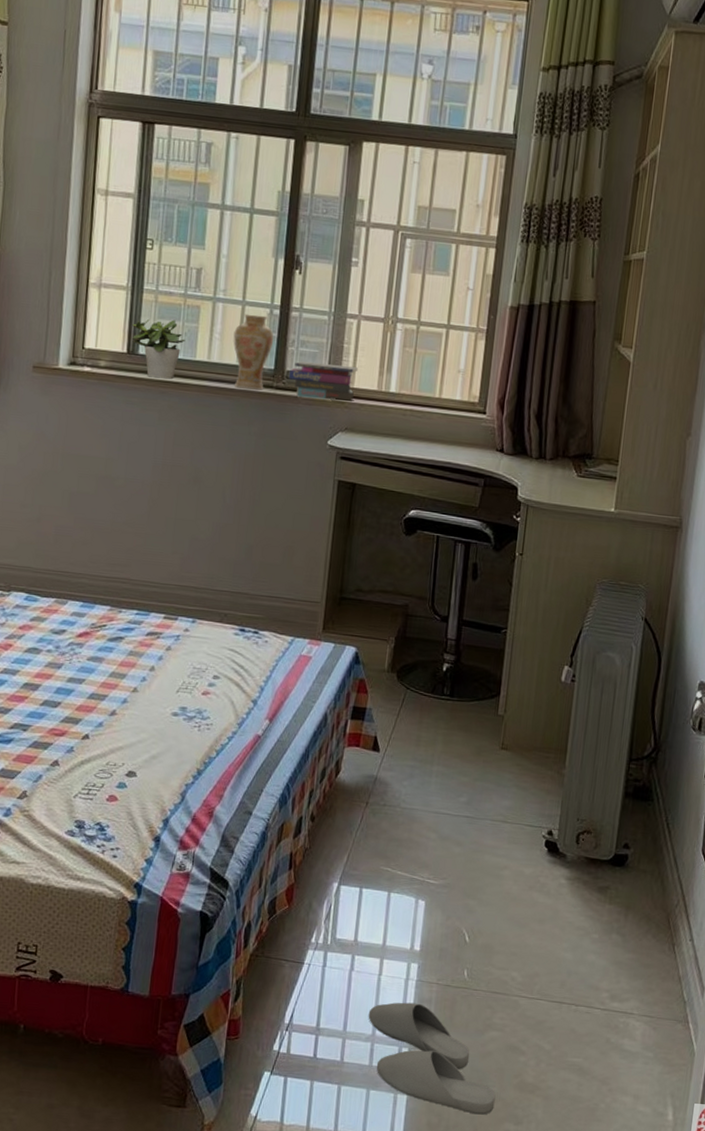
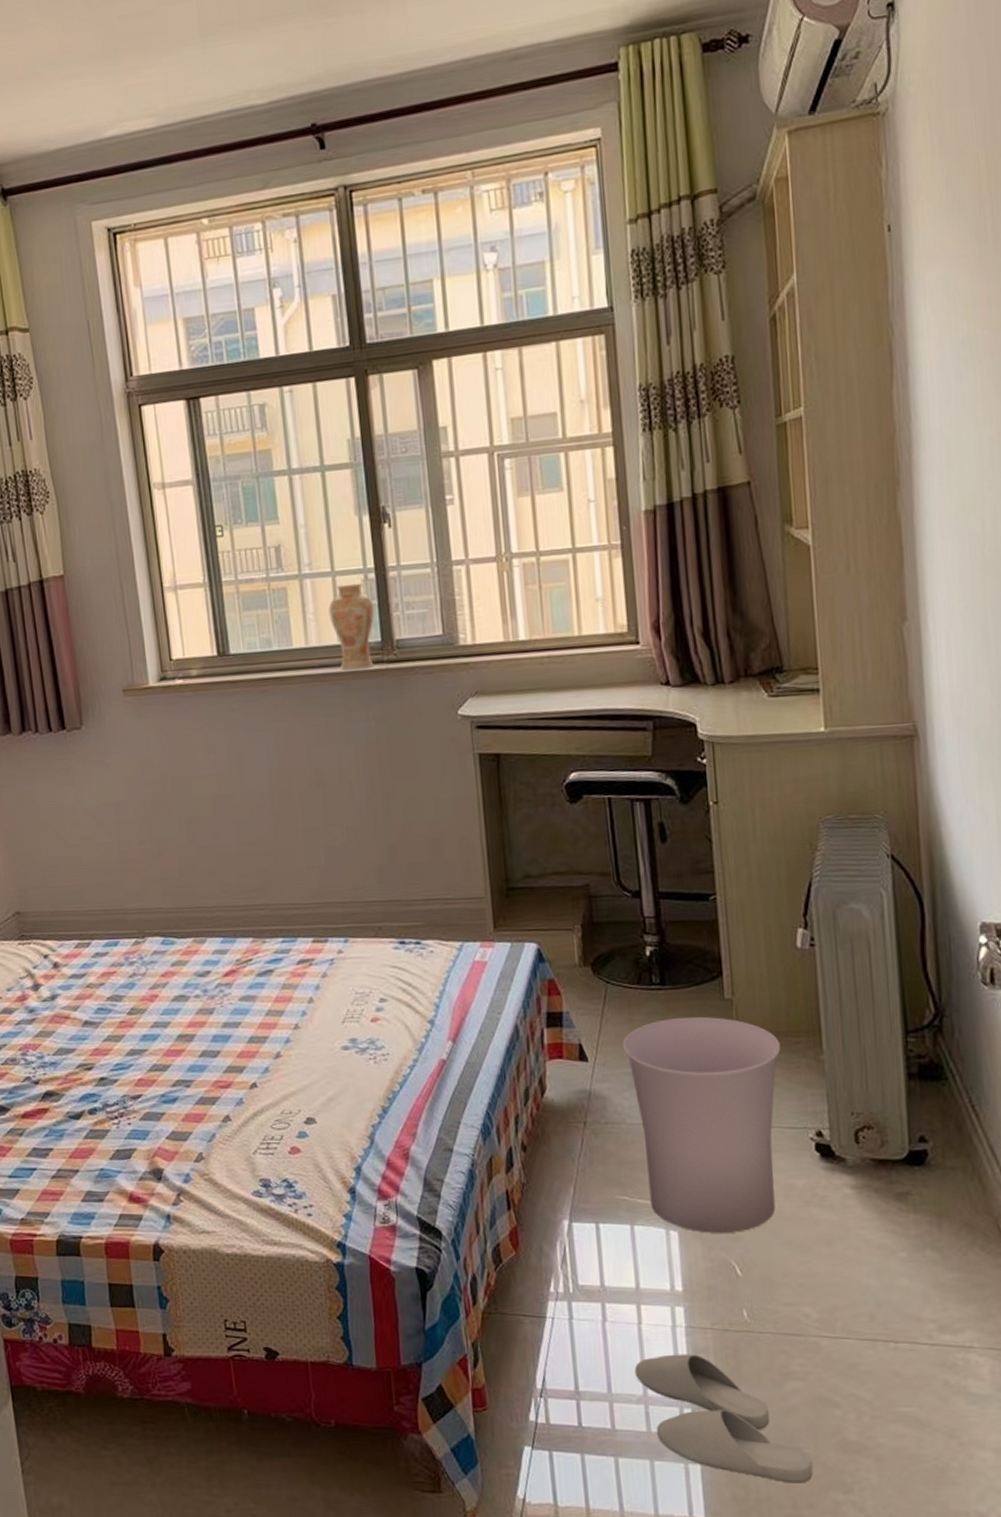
potted plant: present [132,318,185,380] -> none [217,608,277,678]
books: present [289,360,359,402] -> none [399,620,478,667]
waste bin: none [407,725,534,907] -> present [622,1016,780,1233]

